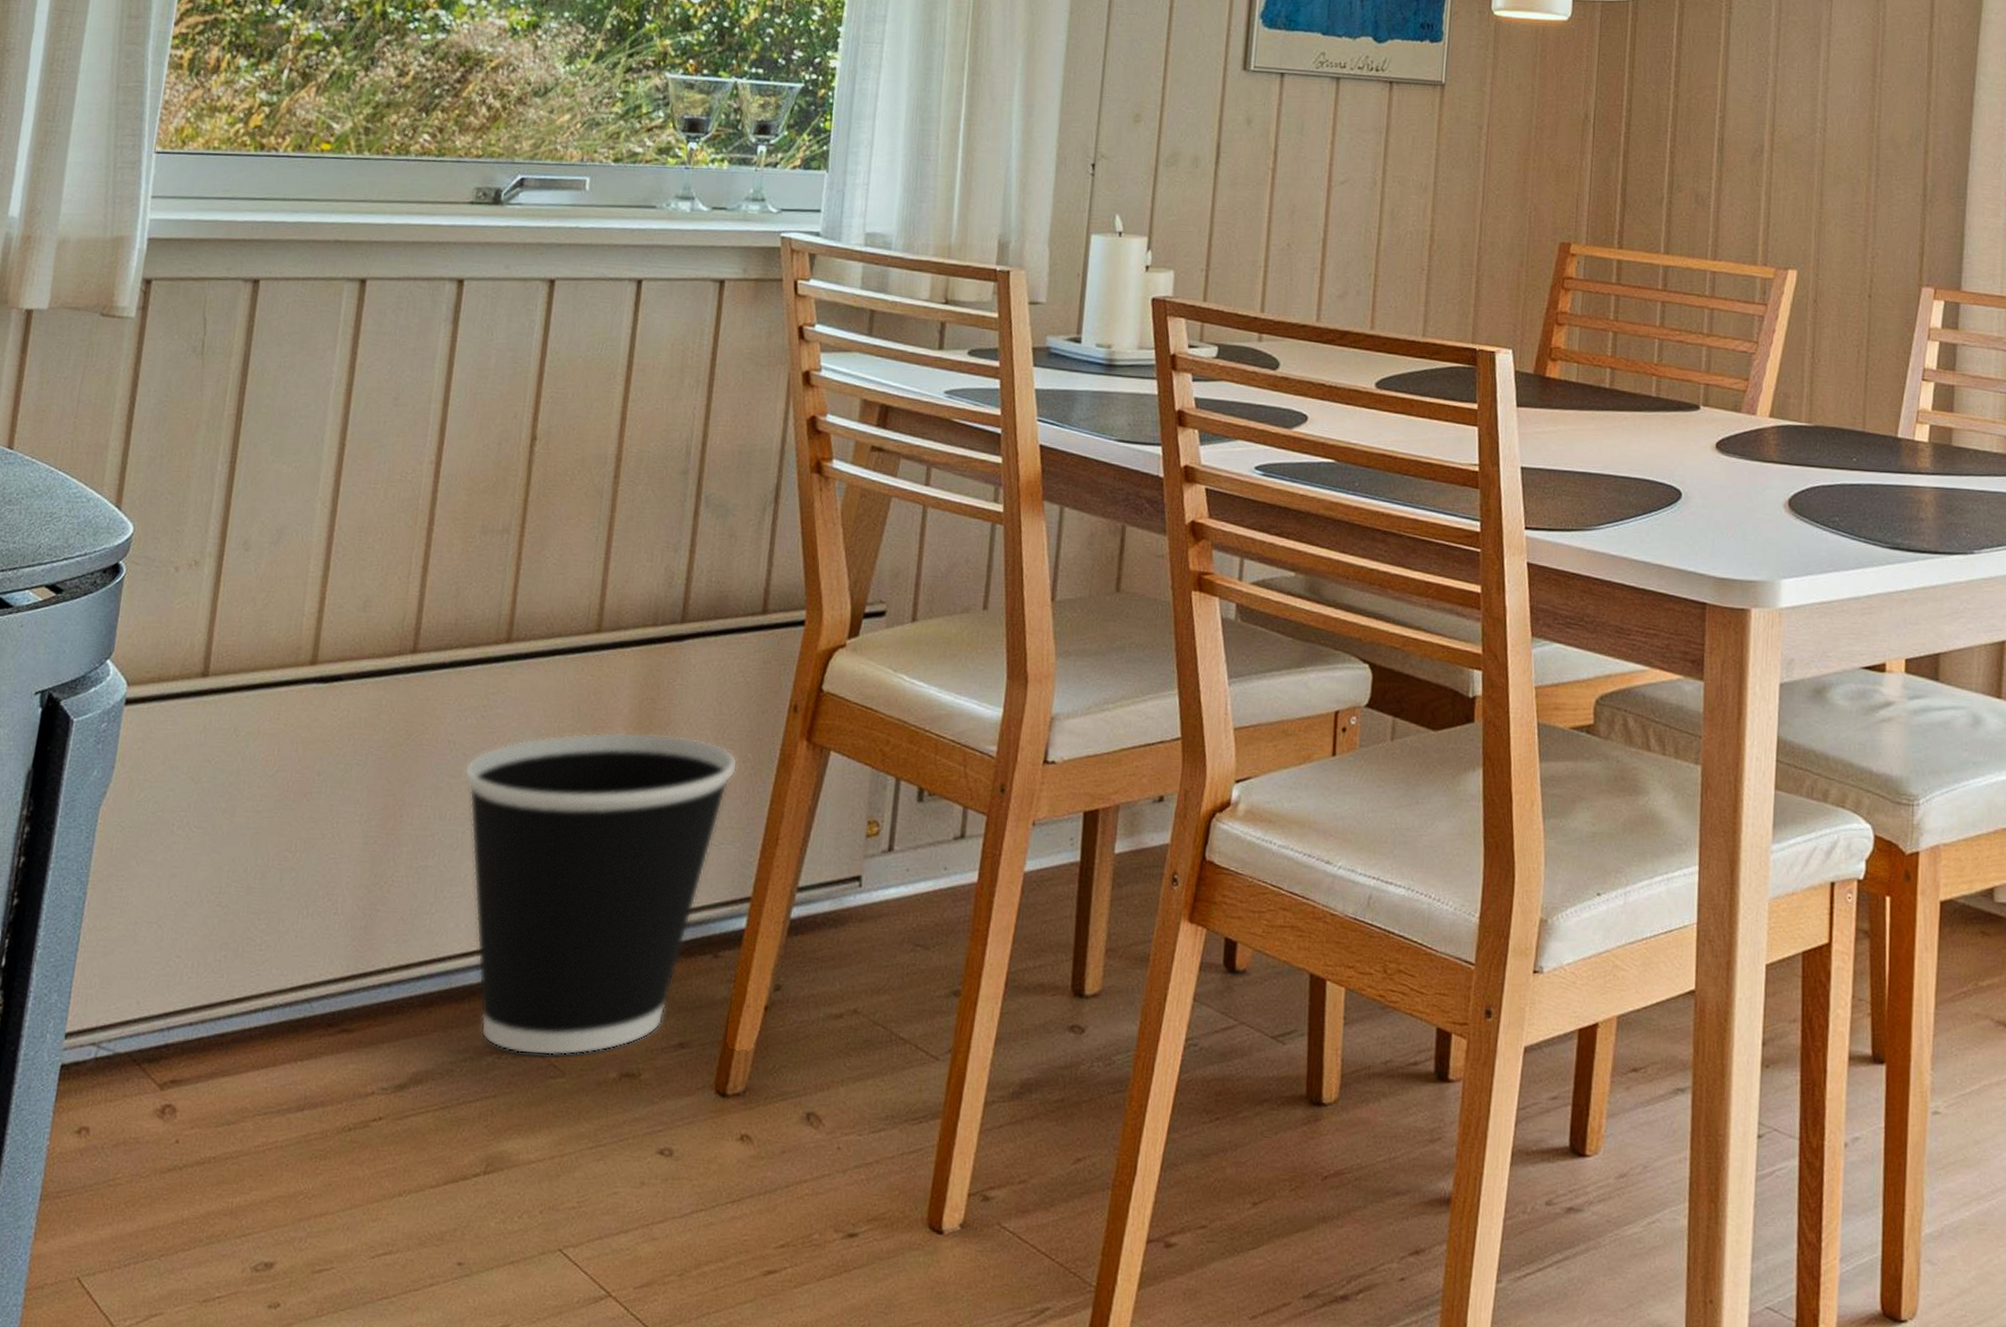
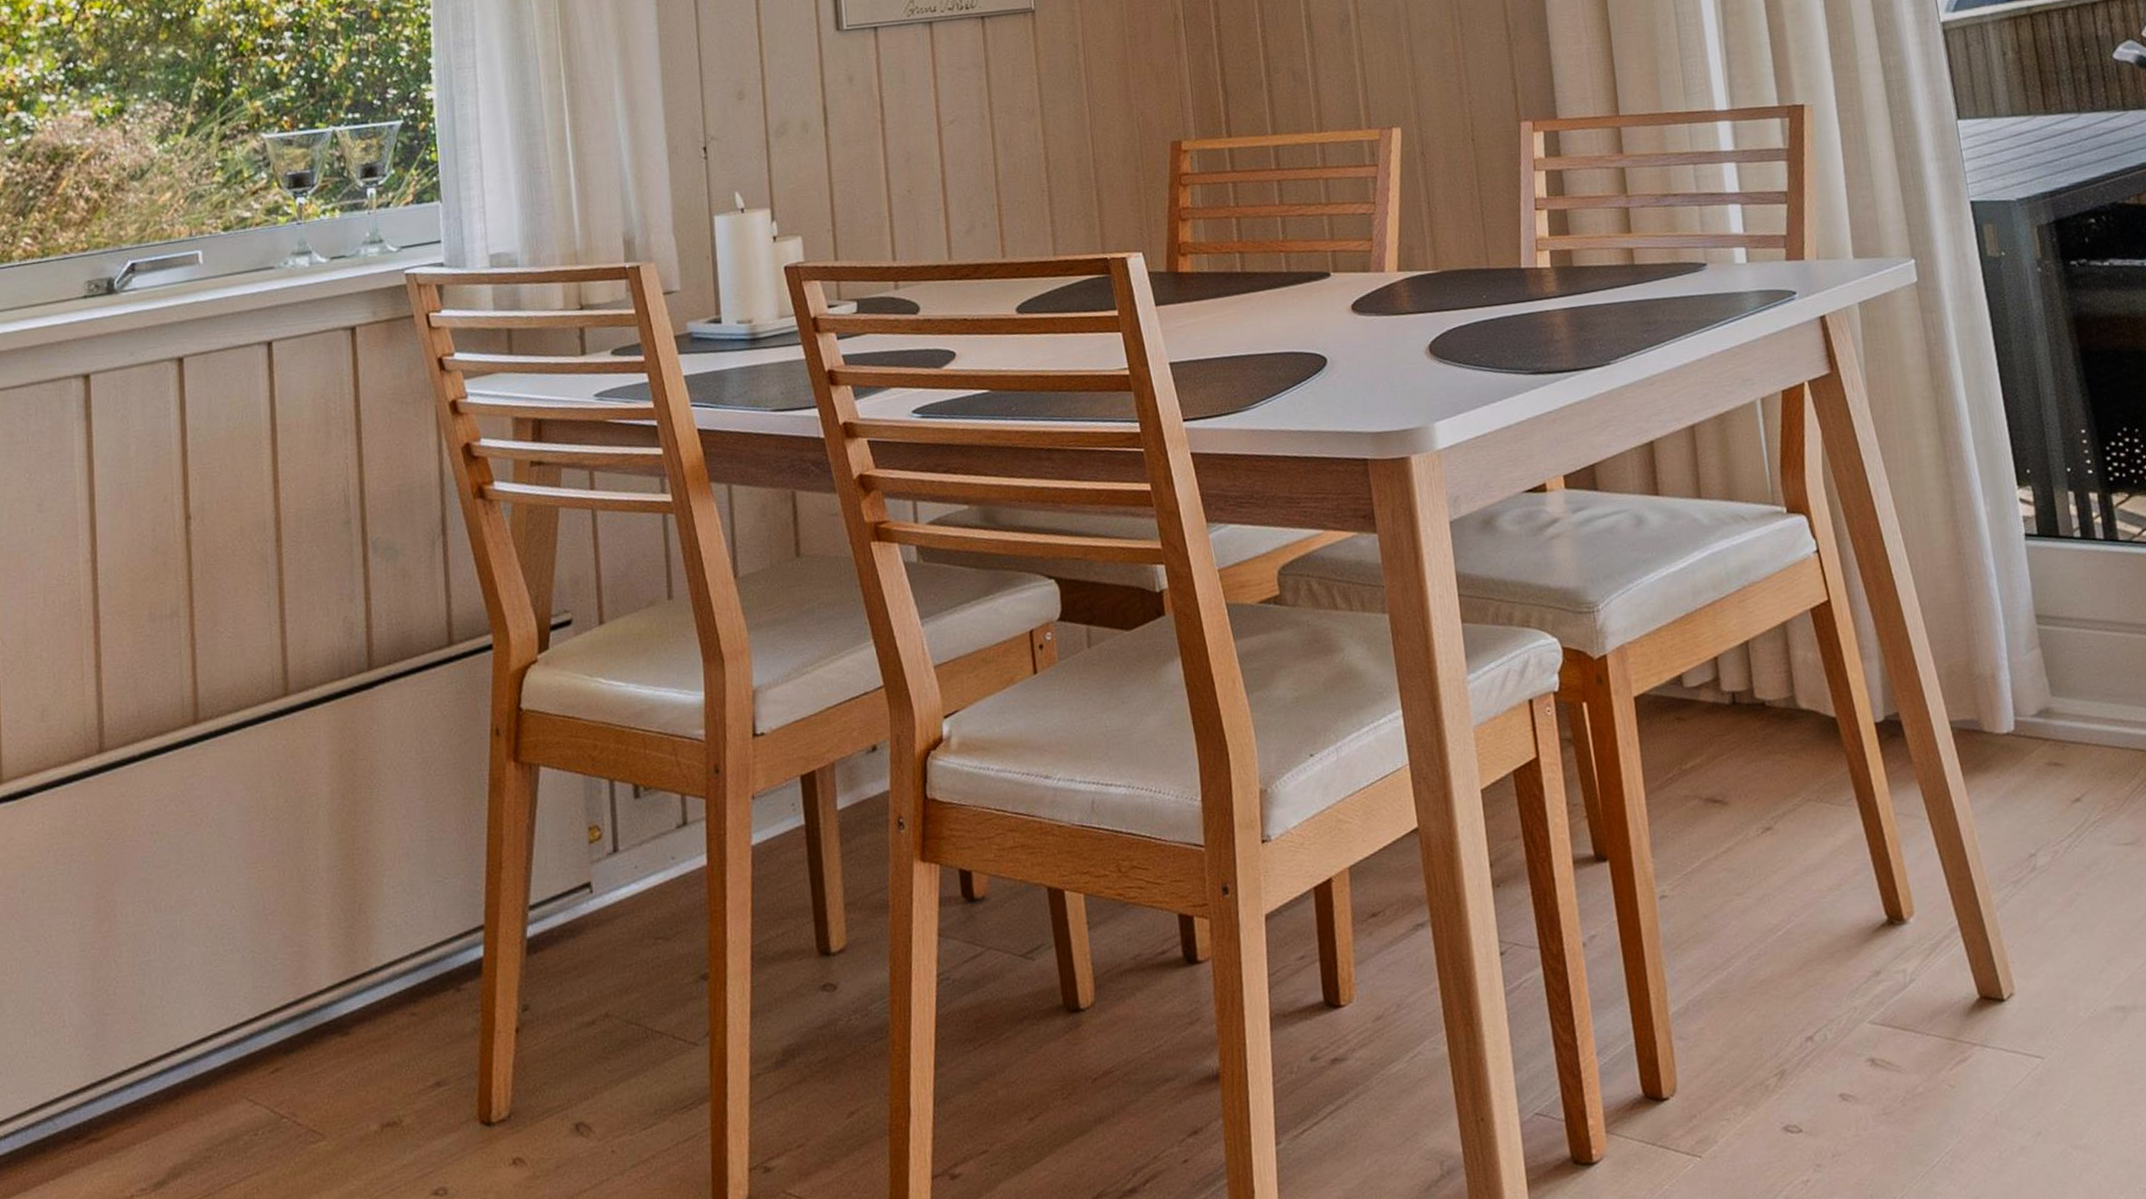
wastebasket: present [463,732,738,1056] -> none [172,780,449,1127]

